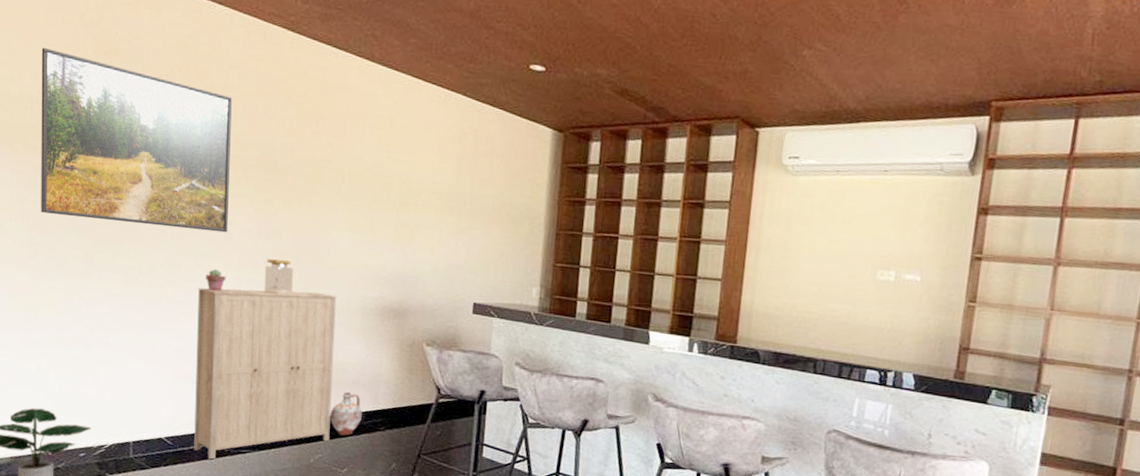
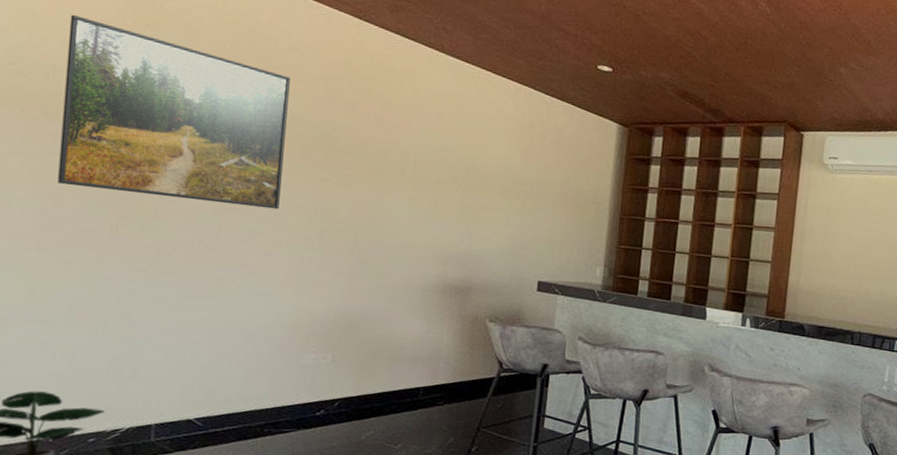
cabinet: present [194,288,337,460] -> none [228,264,397,440]
potted succulent: present [206,268,226,291] -> none [252,244,275,268]
decorative jar: present [264,259,293,295] -> none [317,236,351,272]
ceramic jug: present [329,392,362,436] -> none [384,368,420,411]

